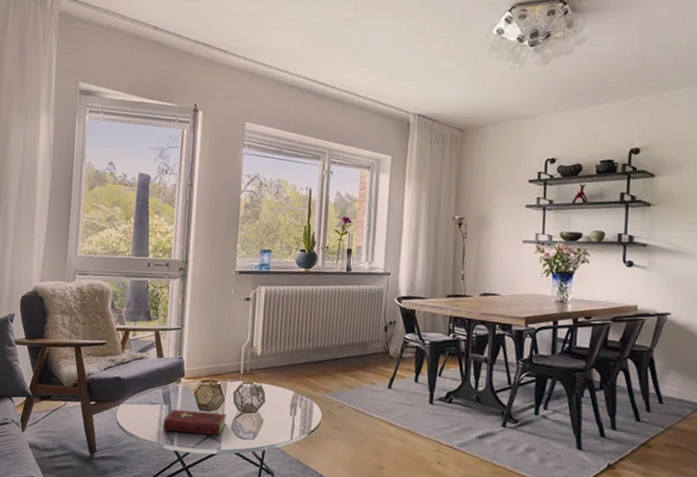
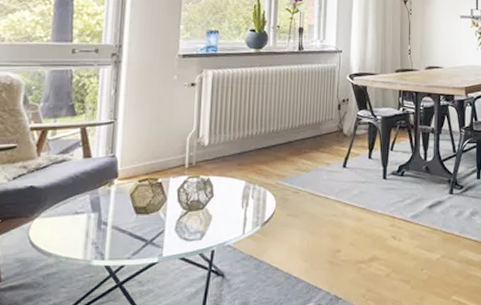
hardcover book: present [163,409,227,437] -> none [90,214,169,244]

